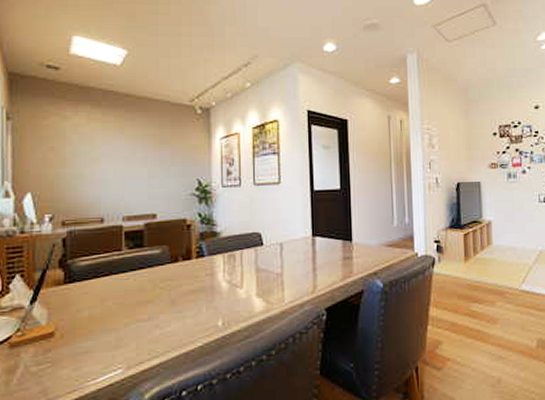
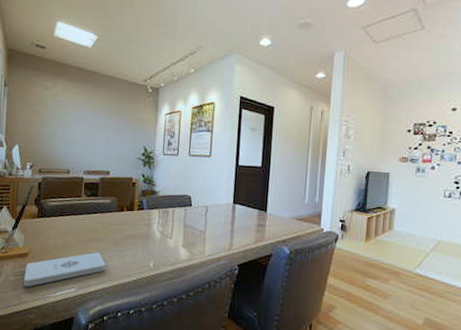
notepad: none [51,318,161,378] -> present [24,252,106,287]

